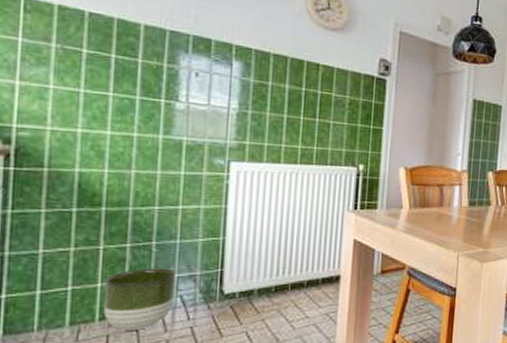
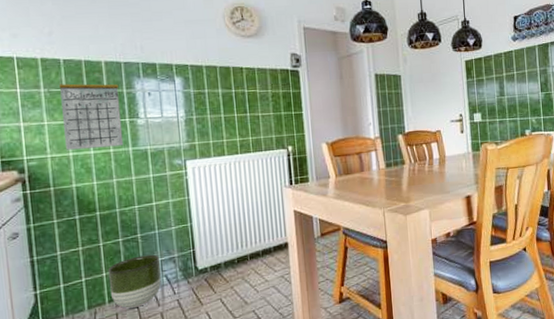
calendar: none [74,32,158,131] -> present [58,71,124,150]

